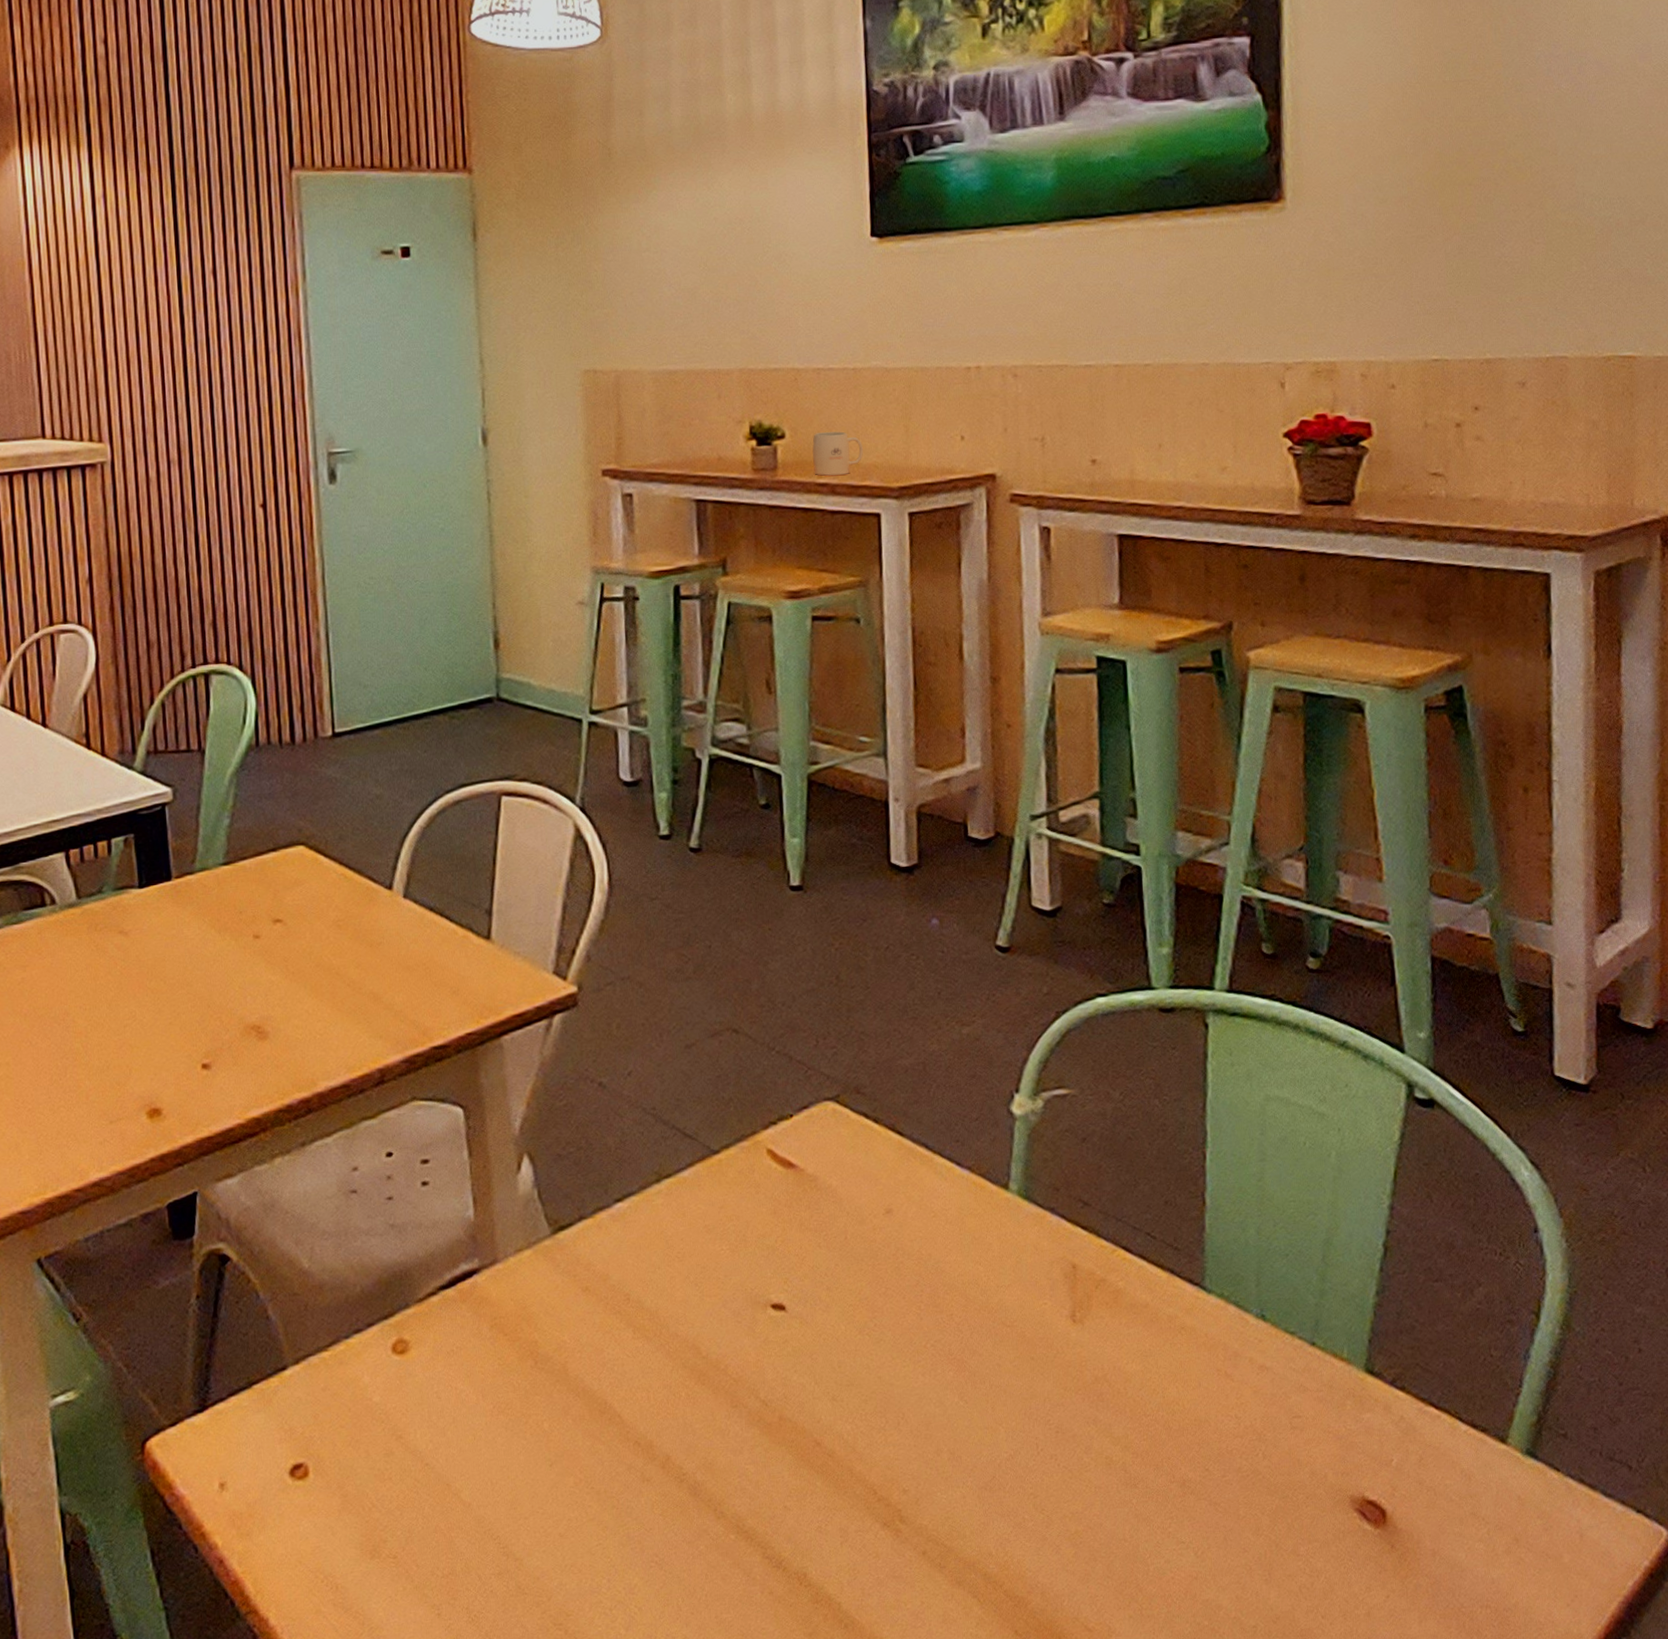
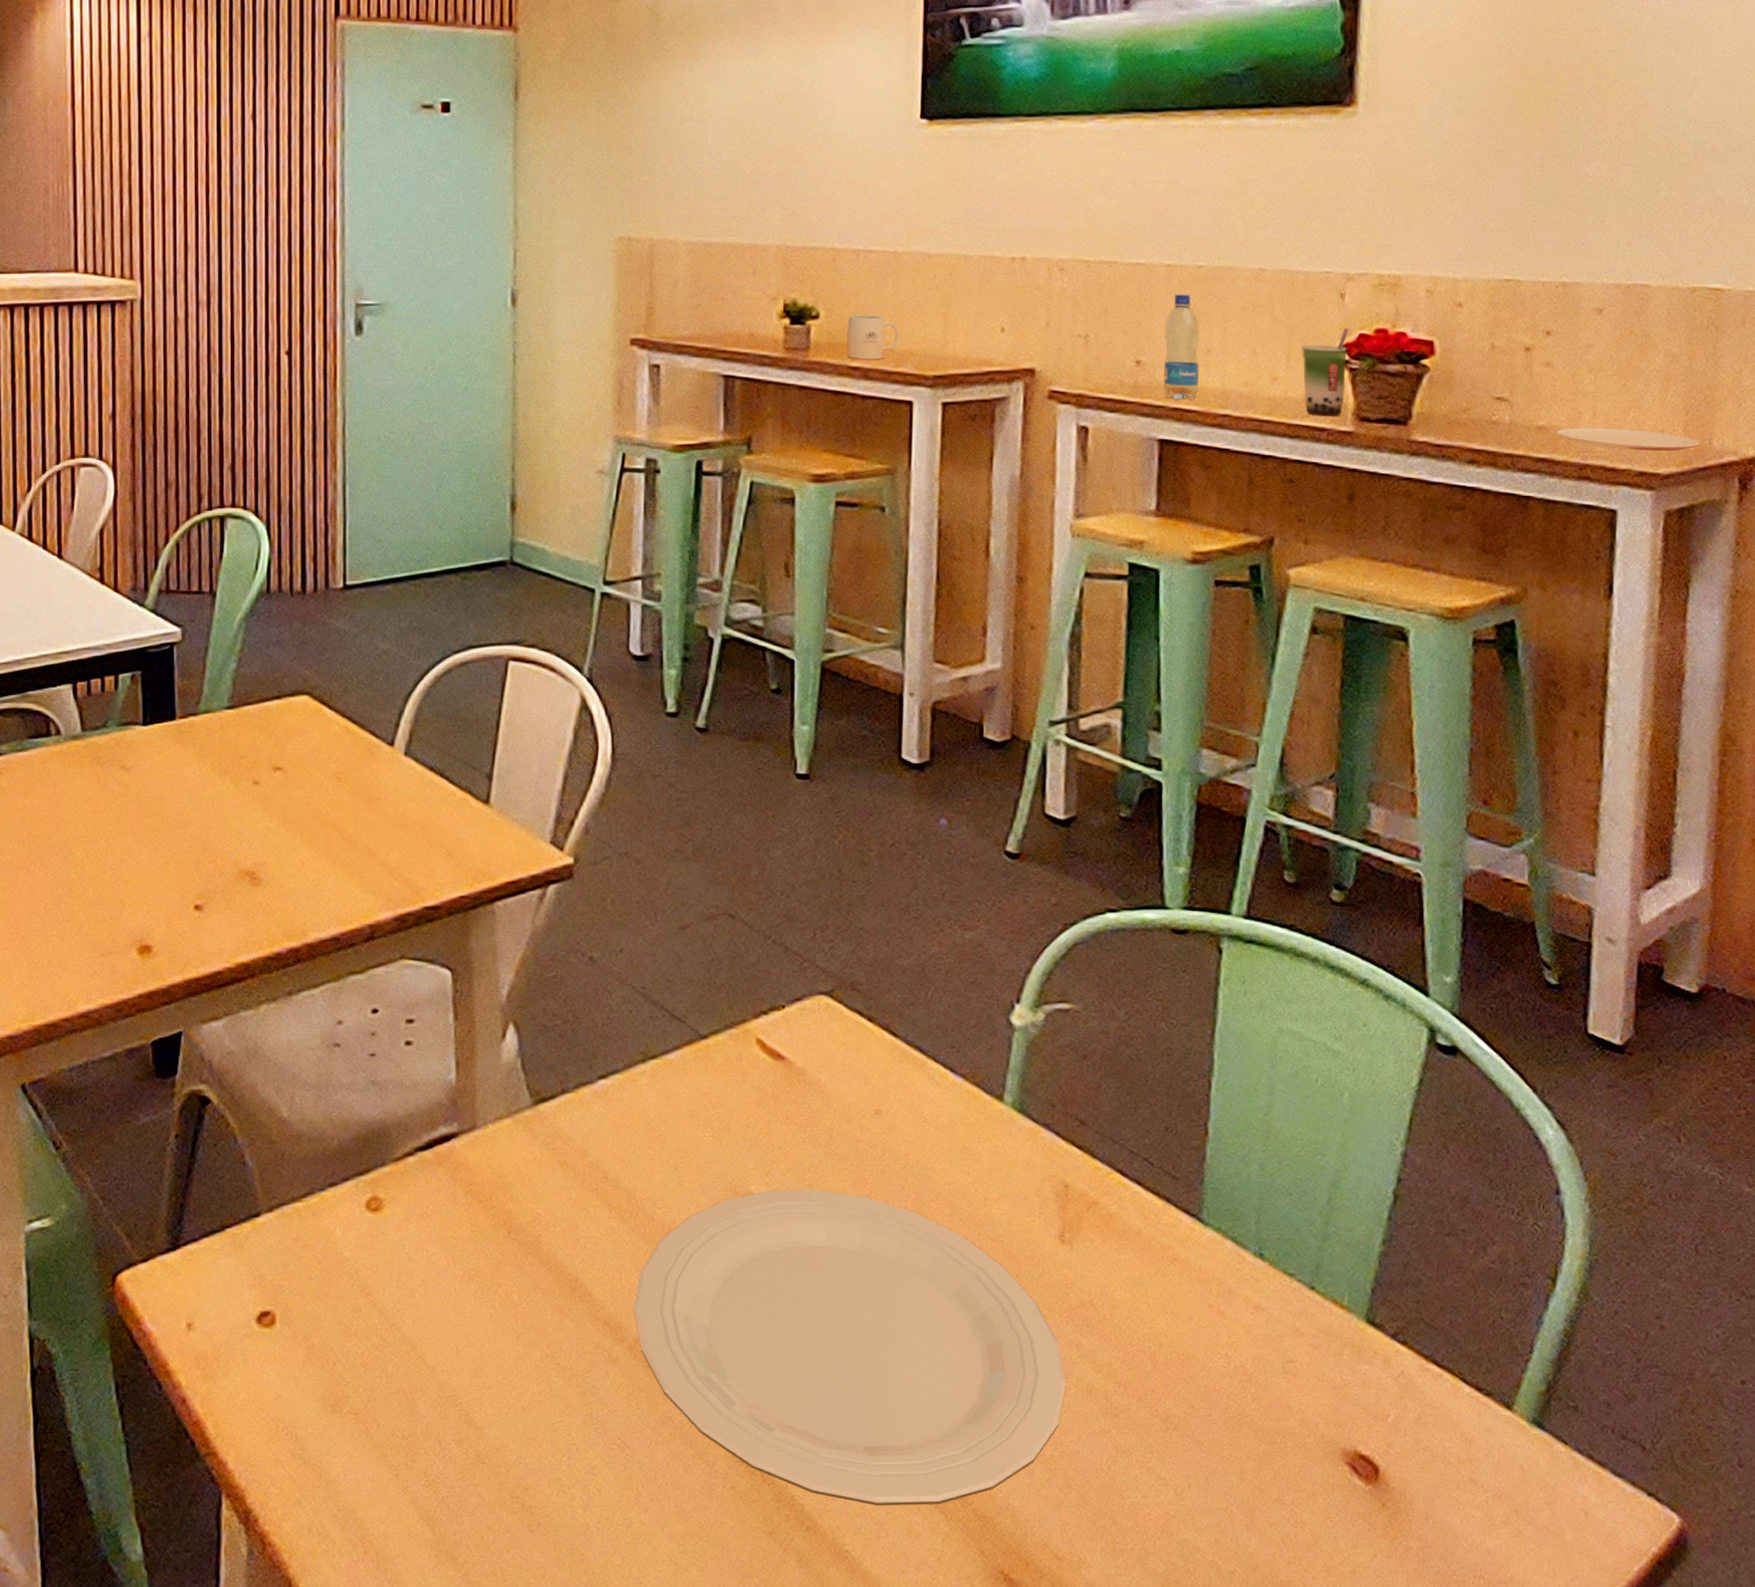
plate: none [663,1291,1086,1597] -> present [634,1189,1066,1506]
bottle: none [1116,392,1153,497] -> present [1164,294,1199,402]
beverage cup: none [1246,415,1292,502] -> present [1301,328,1349,416]
plate: none [1489,495,1623,515] -> present [1556,428,1701,451]

